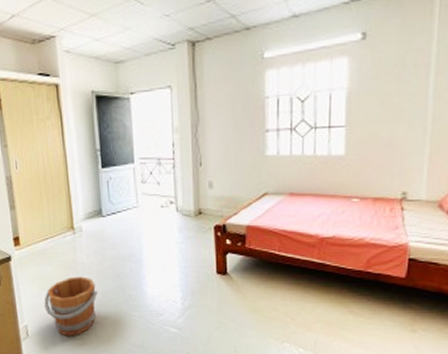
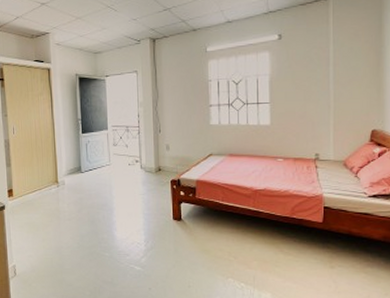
bucket: present [44,276,98,336] -> none [30,222,76,275]

